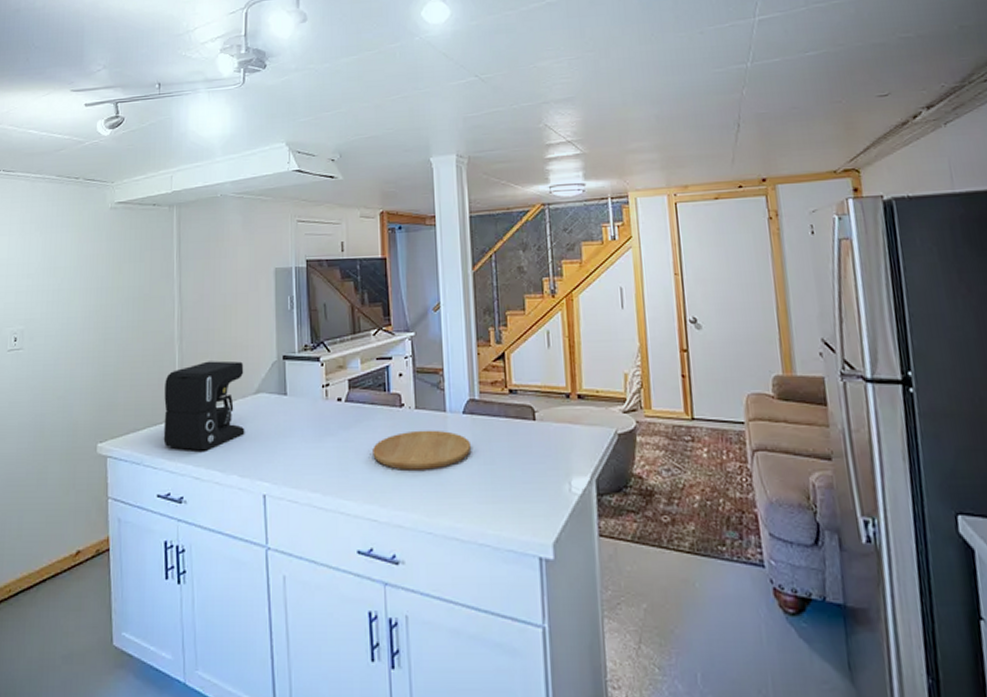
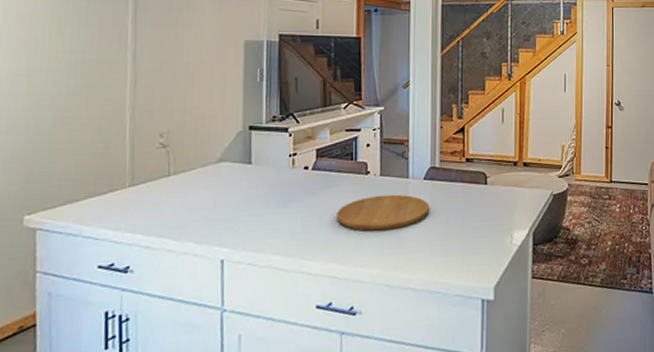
coffee maker: present [163,360,245,451] -> none [108,130,206,220]

